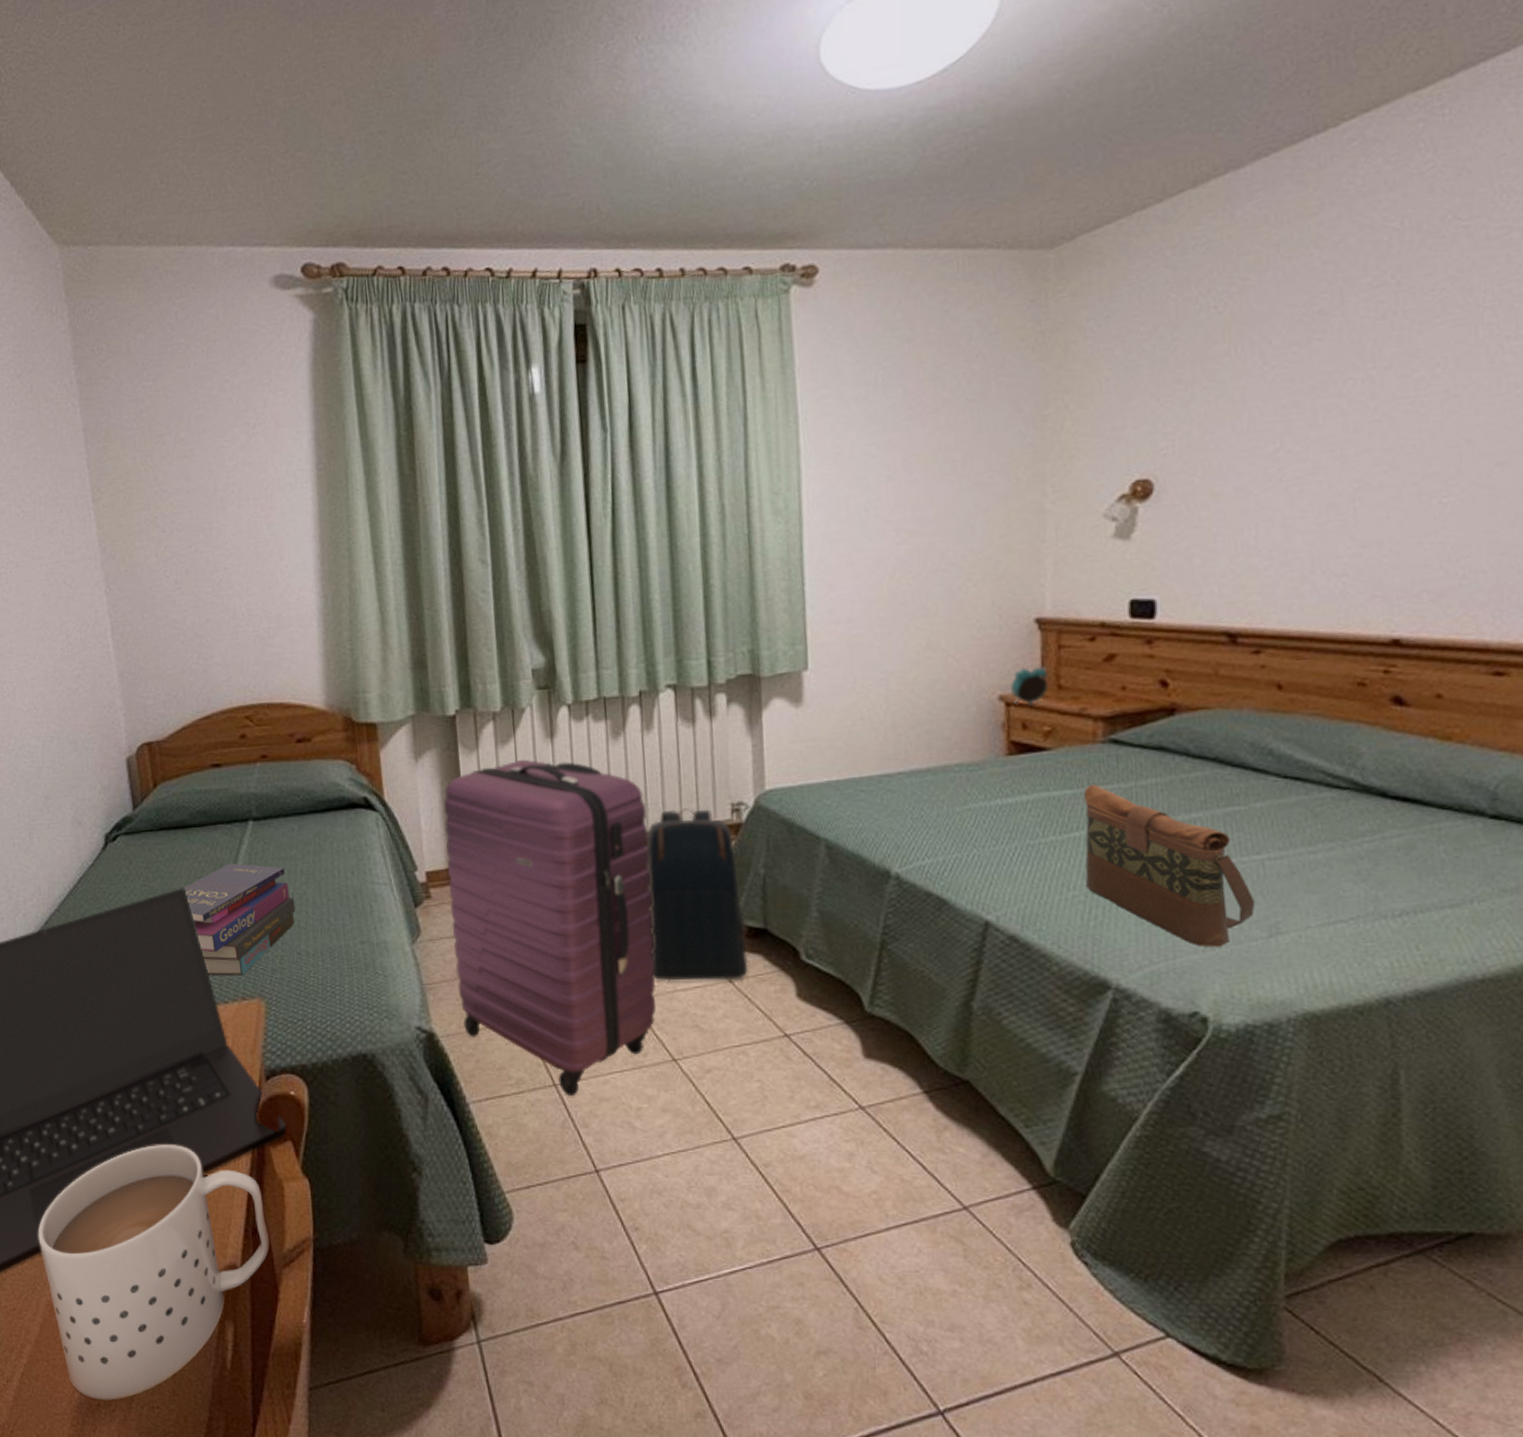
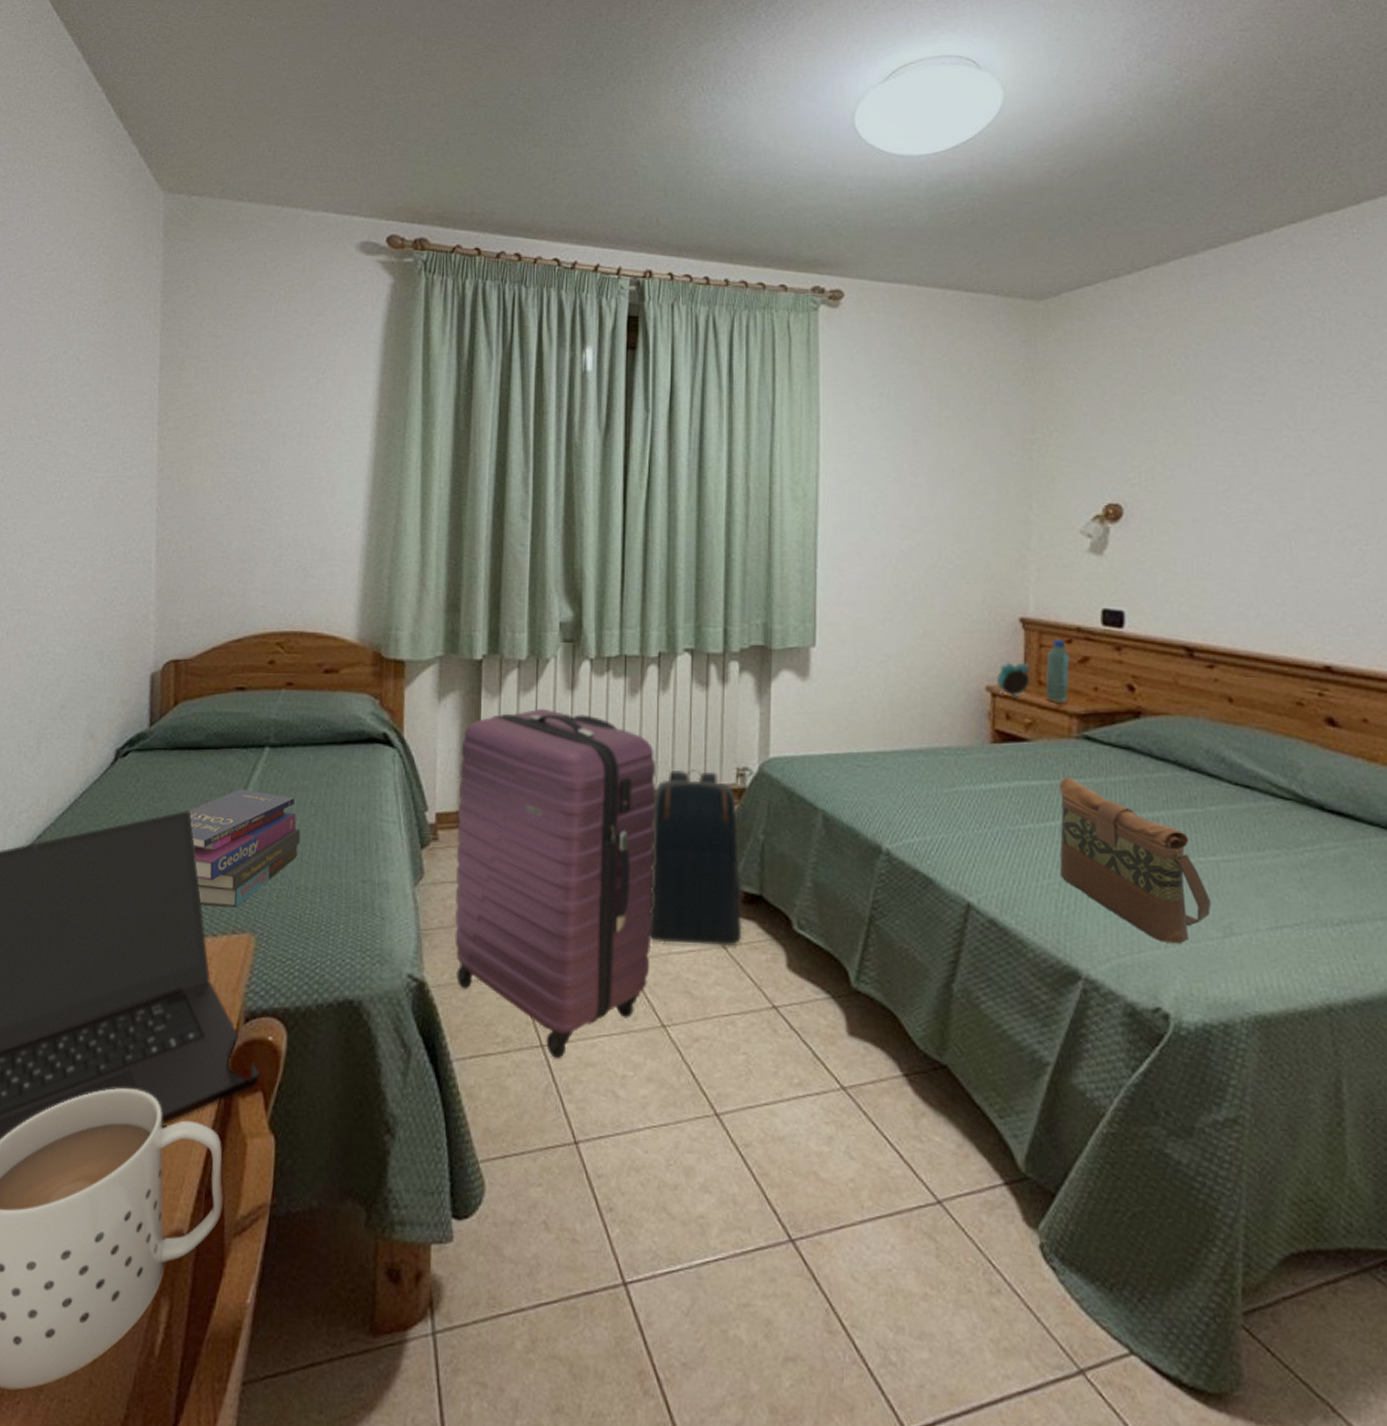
water bottle: none [1066,637,1094,708] -> present [1045,639,1070,704]

